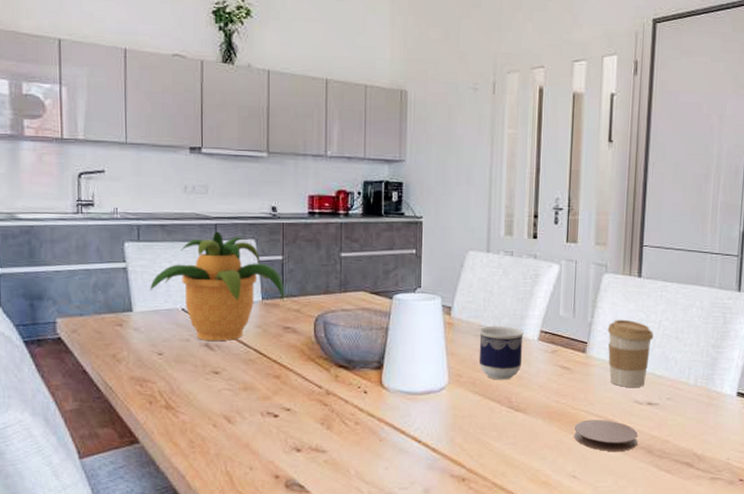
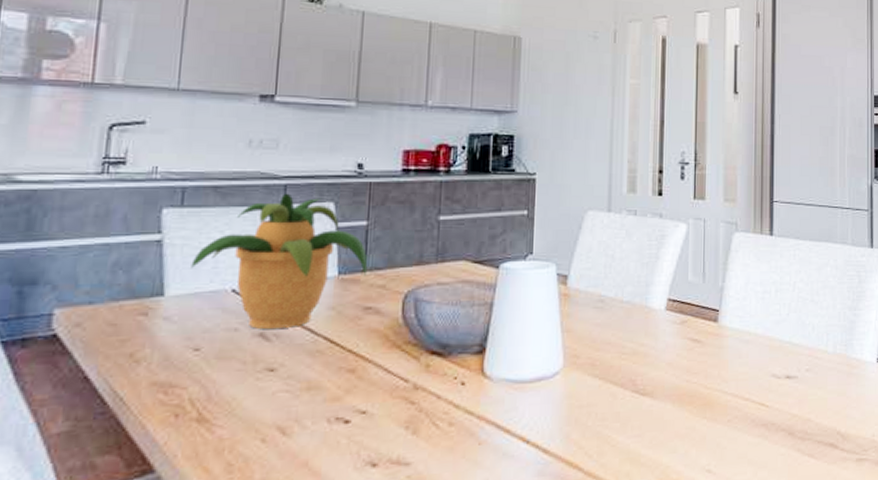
cup: present [478,326,525,380] -> none [598,295,651,359]
coaster: present [574,420,638,451] -> none [708,399,777,437]
coffee cup: present [607,319,653,387] -> none [740,282,788,359]

